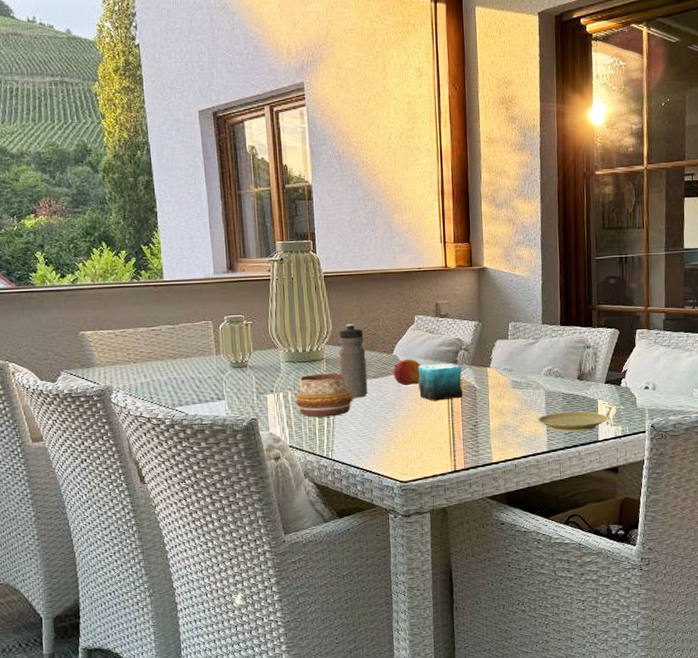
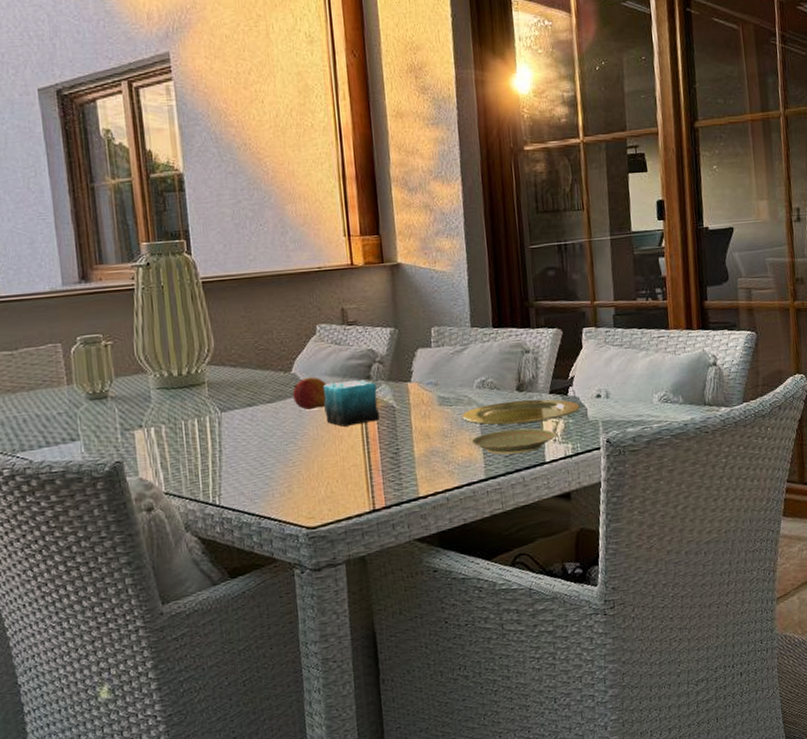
decorative bowl: present [296,373,353,418] -> none [171,399,244,456]
water bottle: present [339,323,368,398] -> none [223,337,262,429]
plate: none [531,387,631,407] -> present [462,399,581,425]

